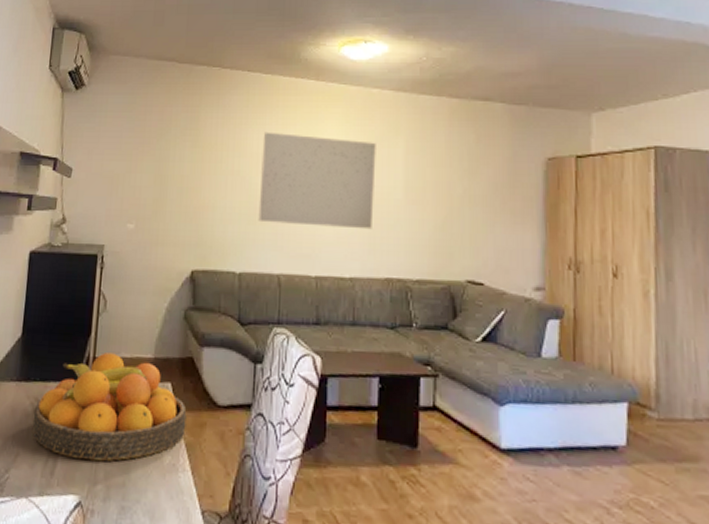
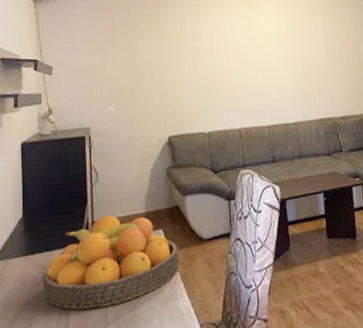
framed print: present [258,131,376,230] -> none [214,18,306,91]

